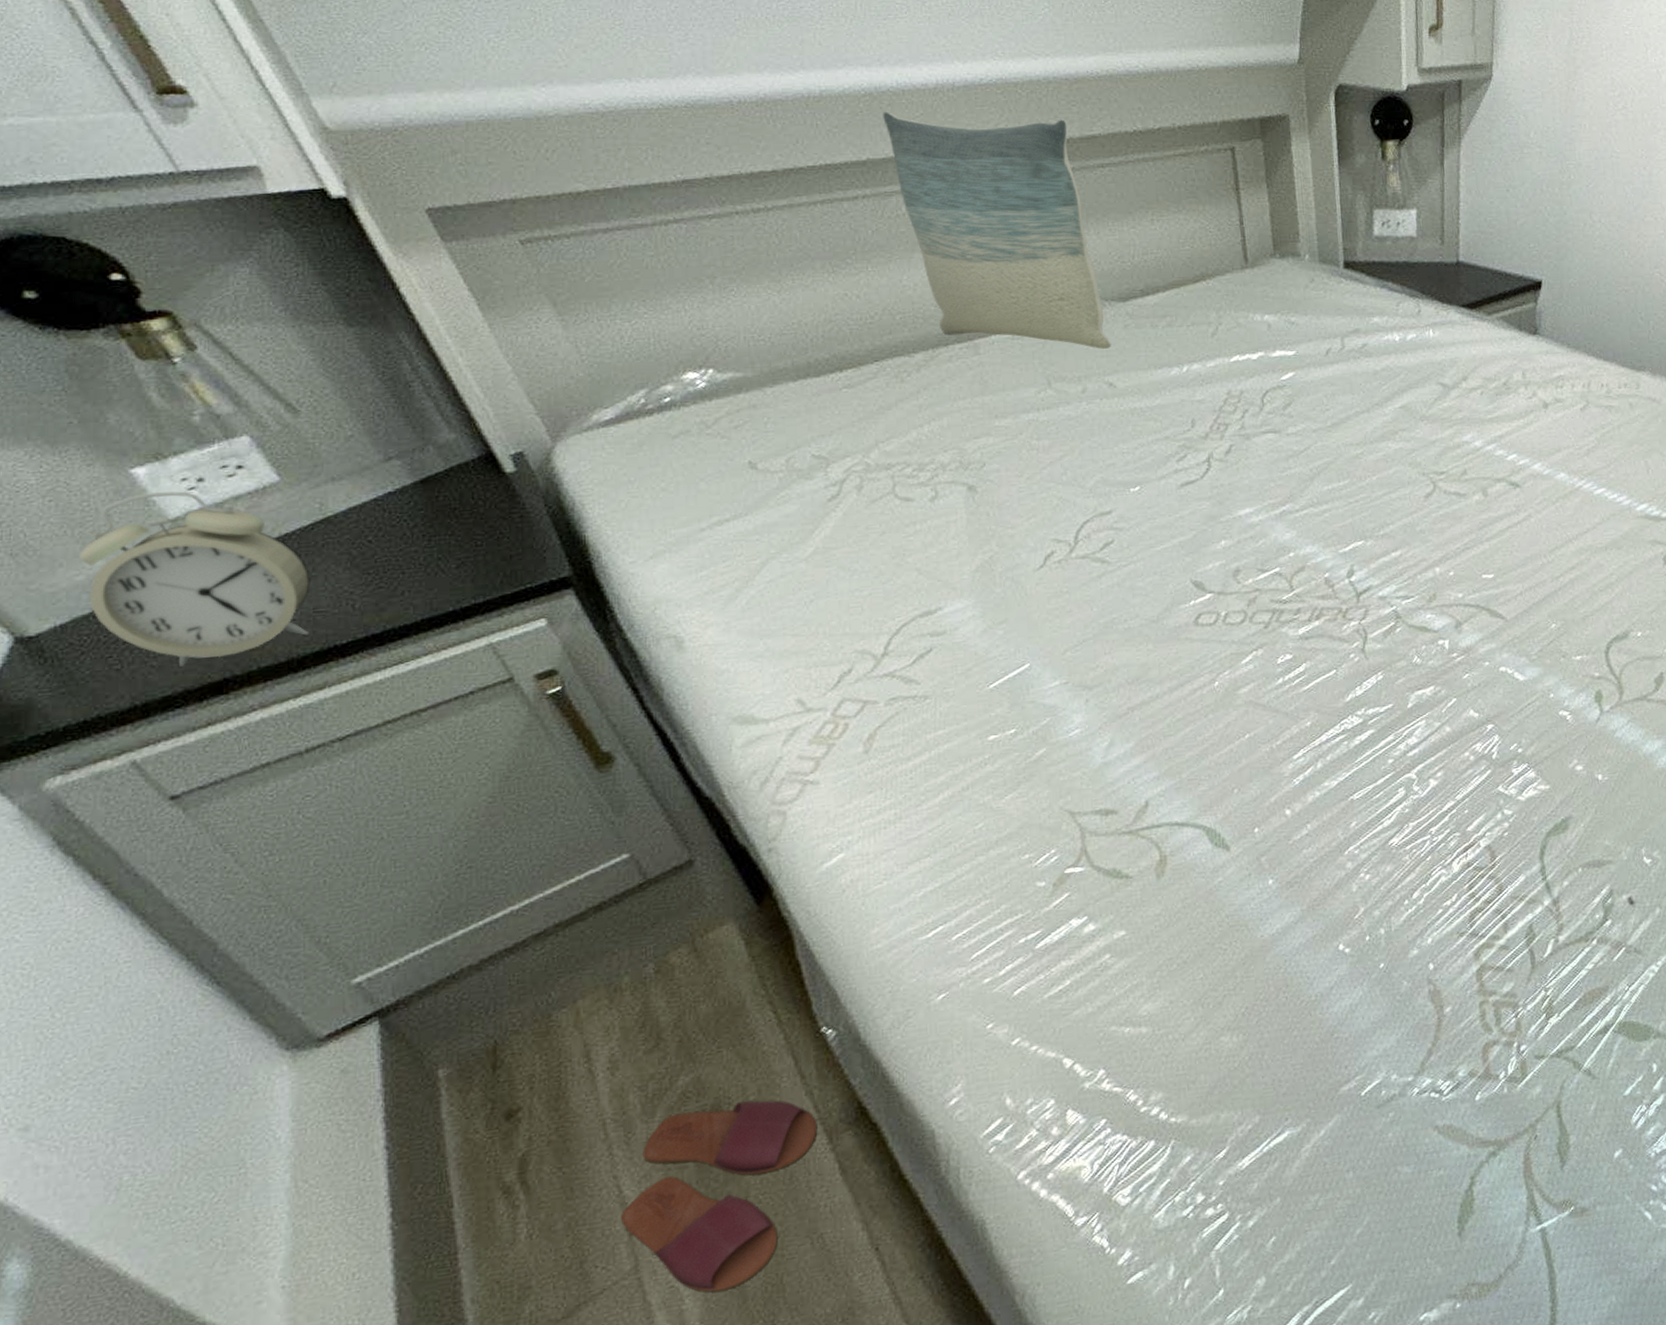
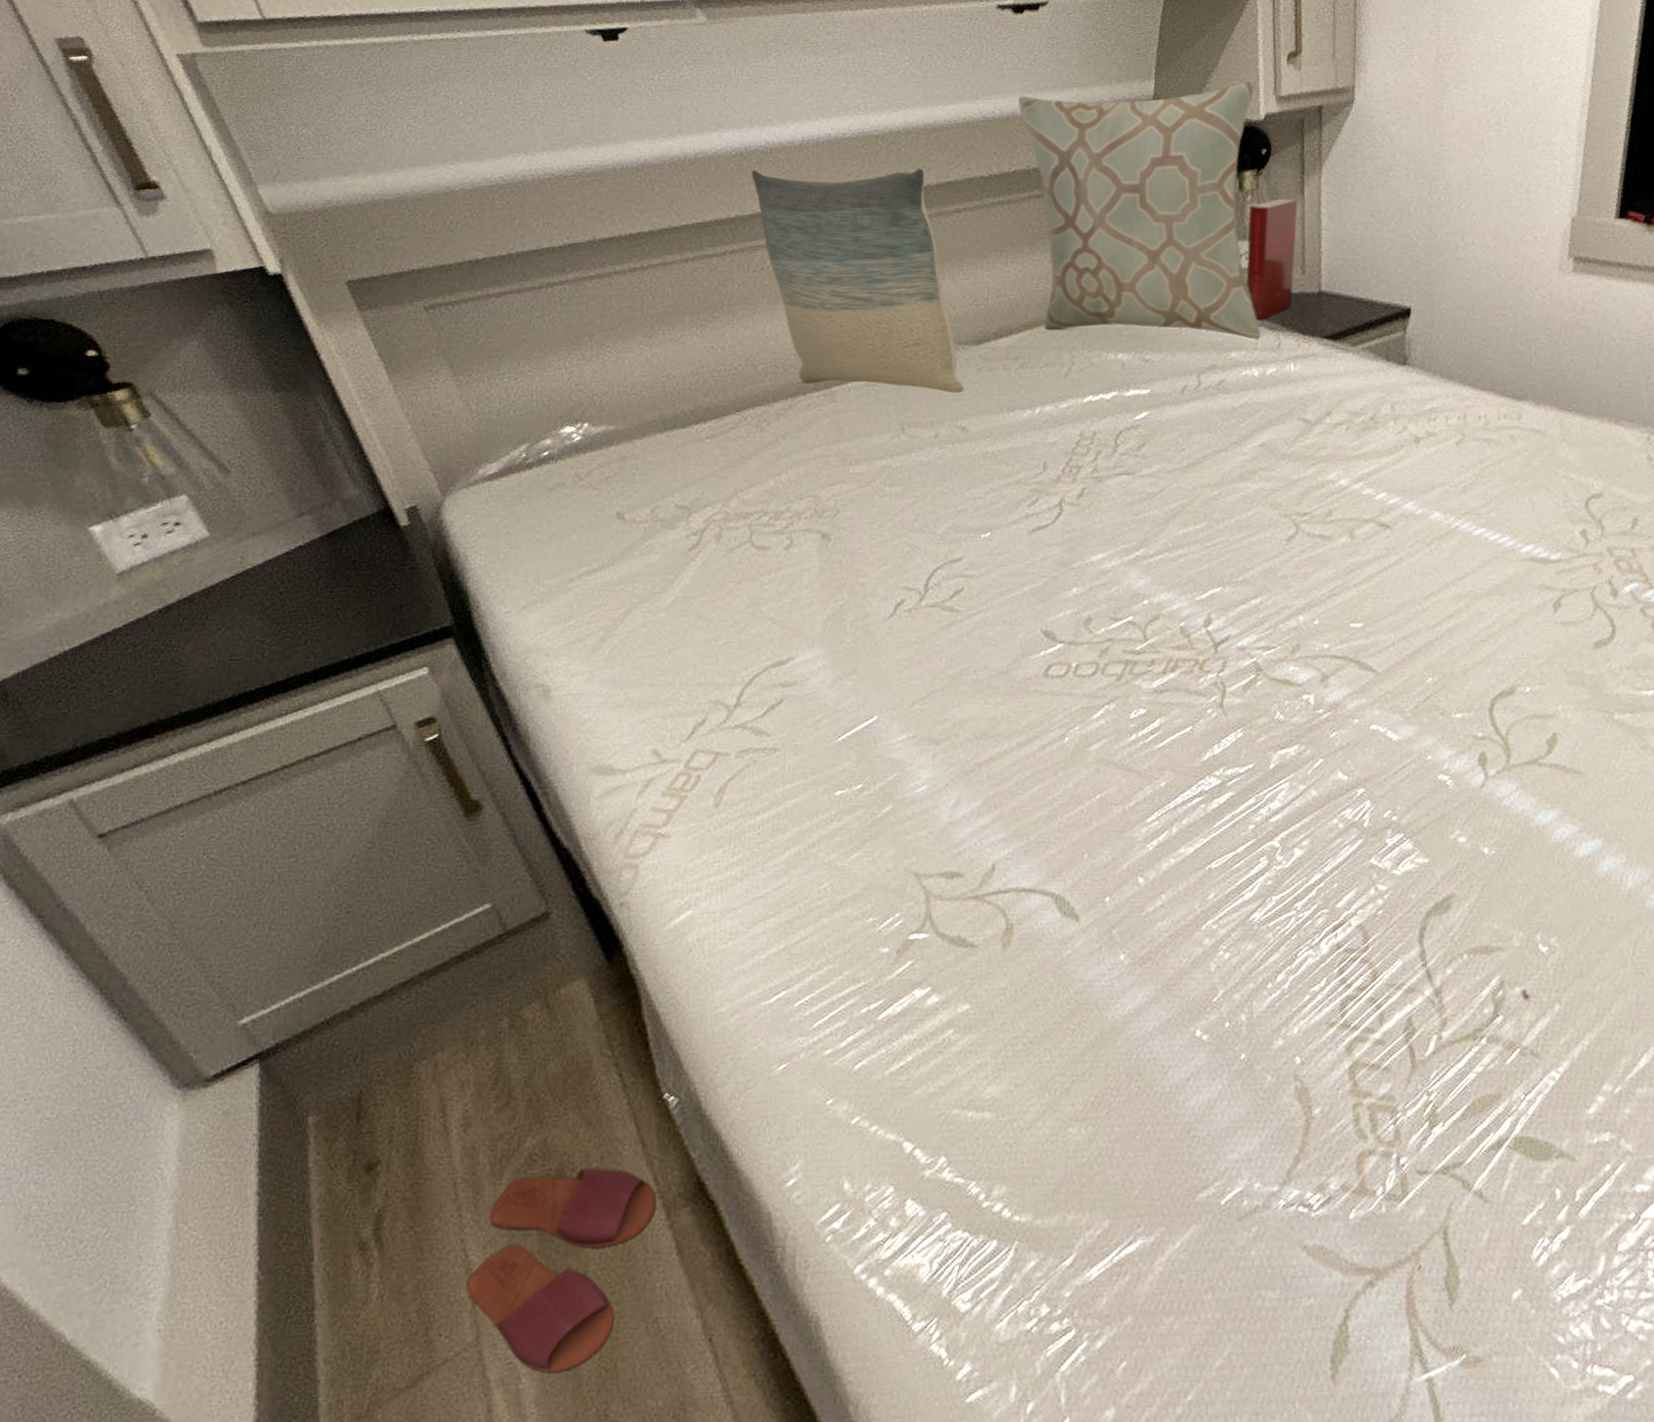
alarm clock: present [79,491,311,667] -> none [42,547,229,711]
pillow: none [1162,50,1402,307] -> present [1018,80,1261,340]
book: none [1388,169,1438,288] -> present [1246,198,1298,320]

